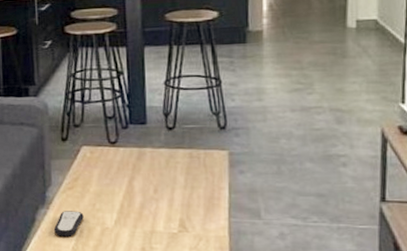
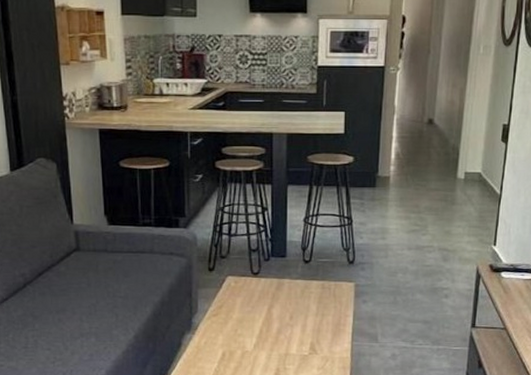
remote control: present [54,211,84,236] -> none [199,336,226,359]

